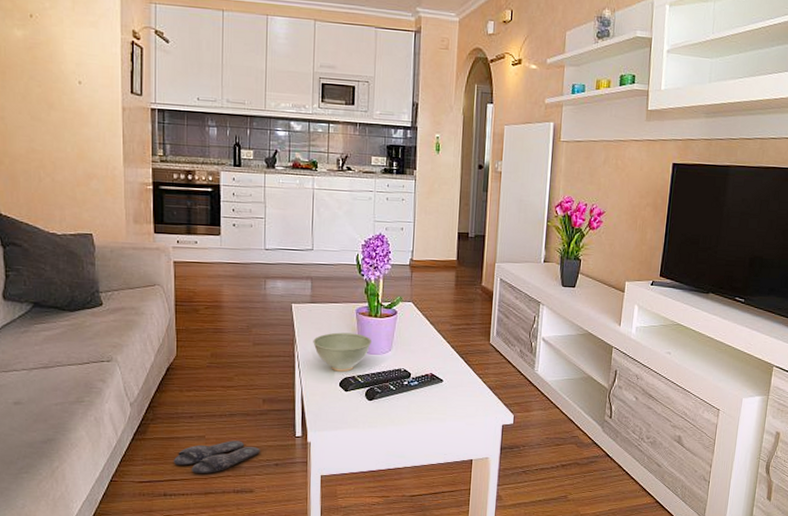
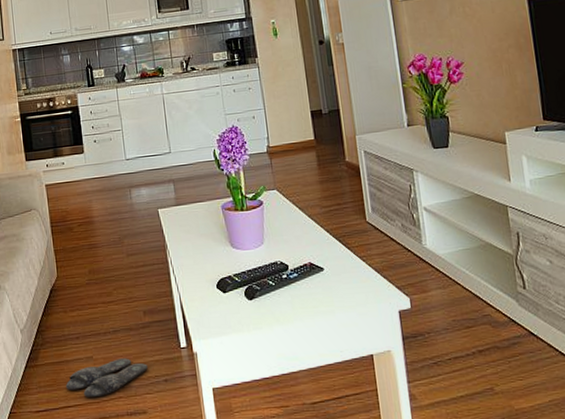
bowl: present [313,332,371,372] -> none [184,230,242,273]

